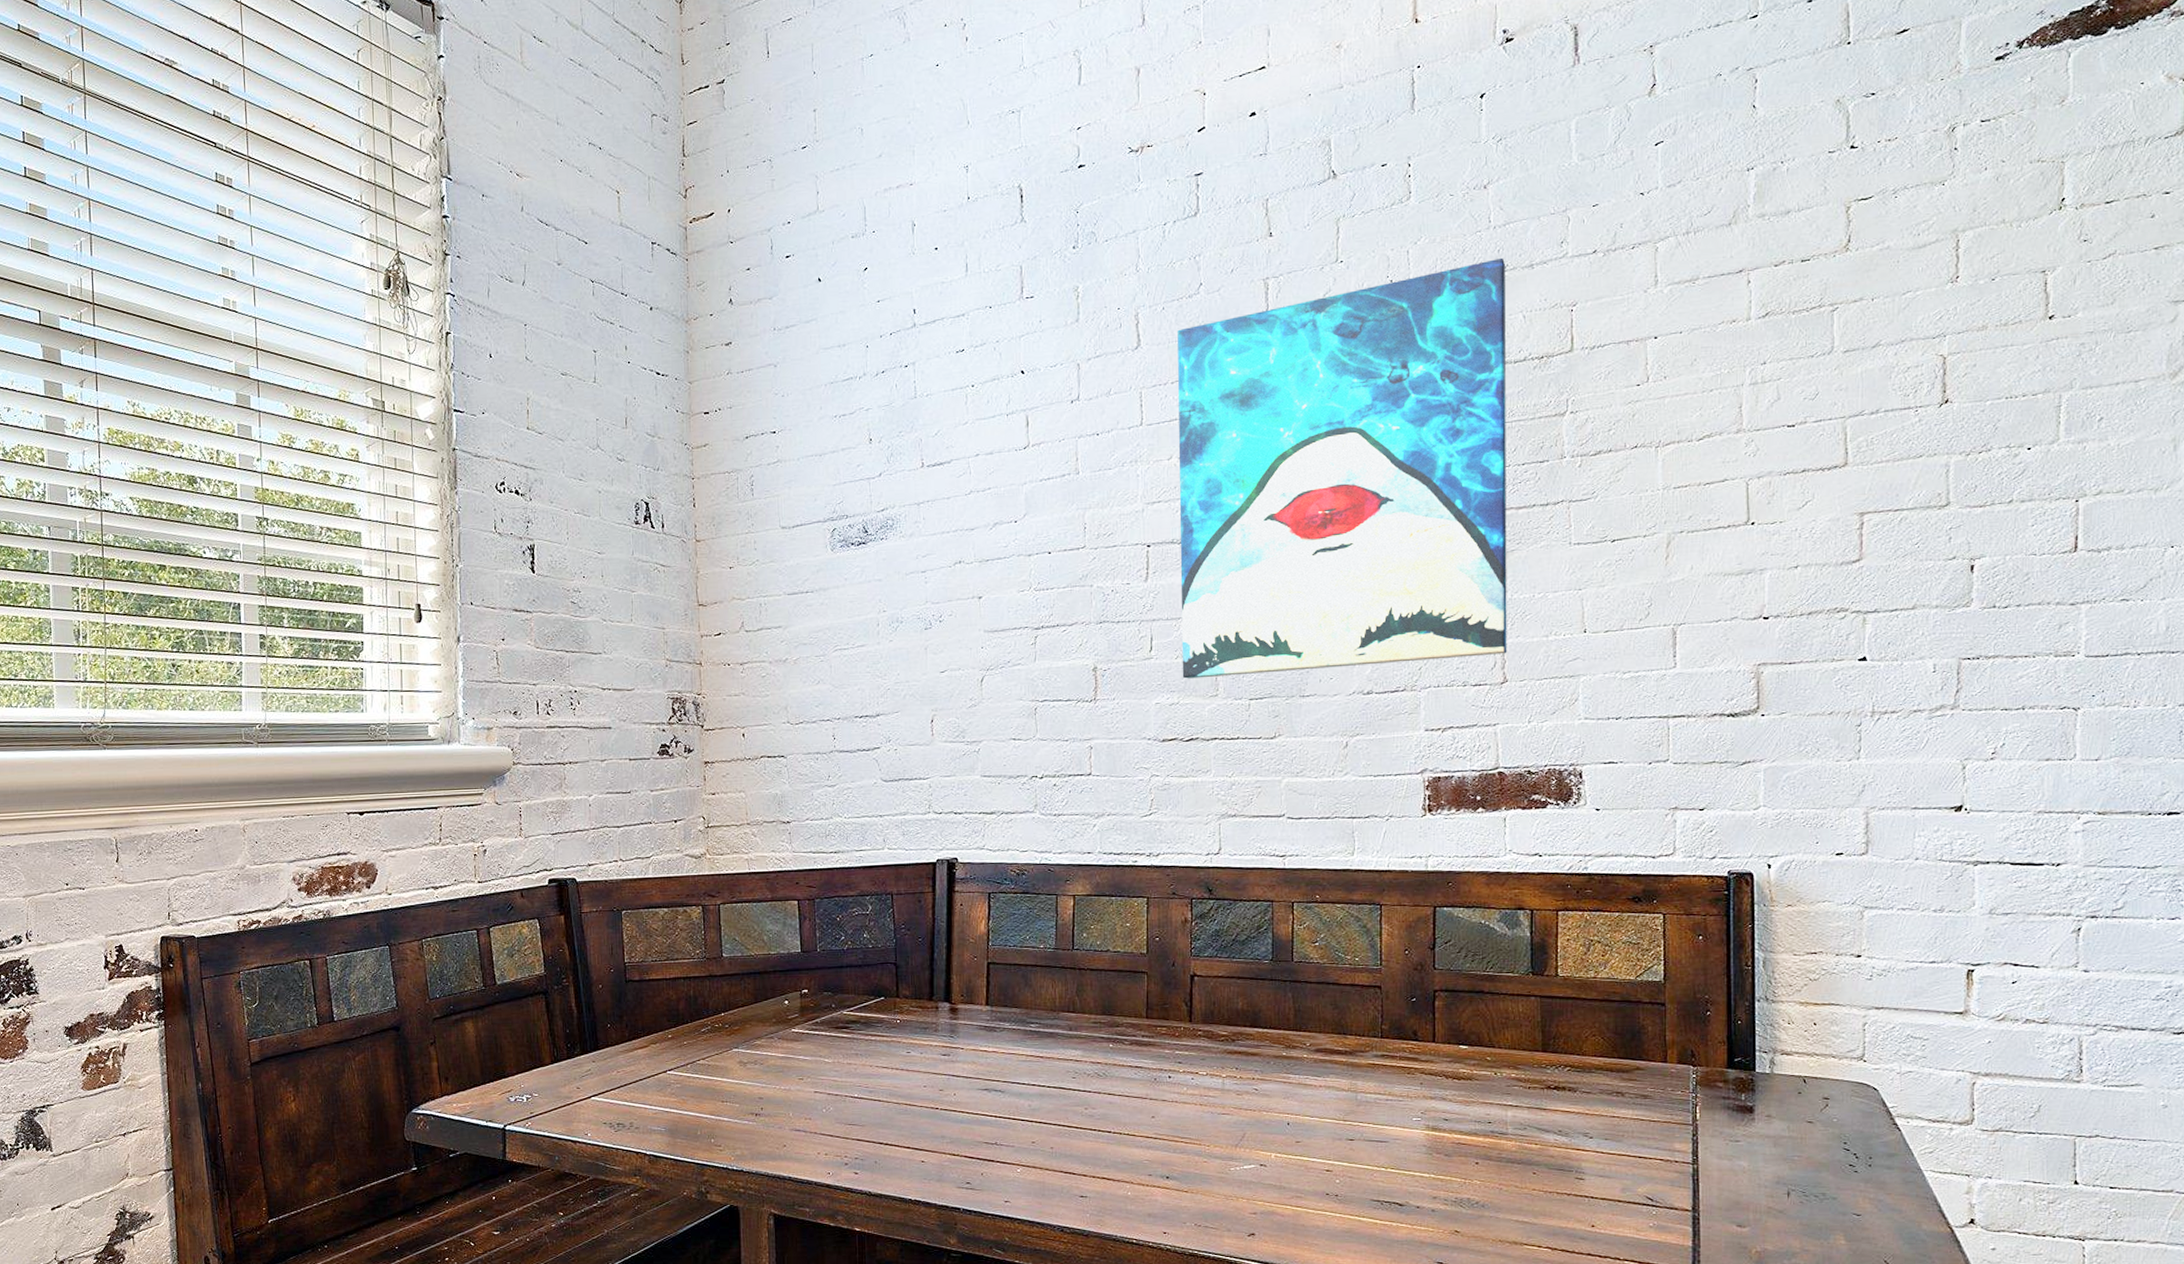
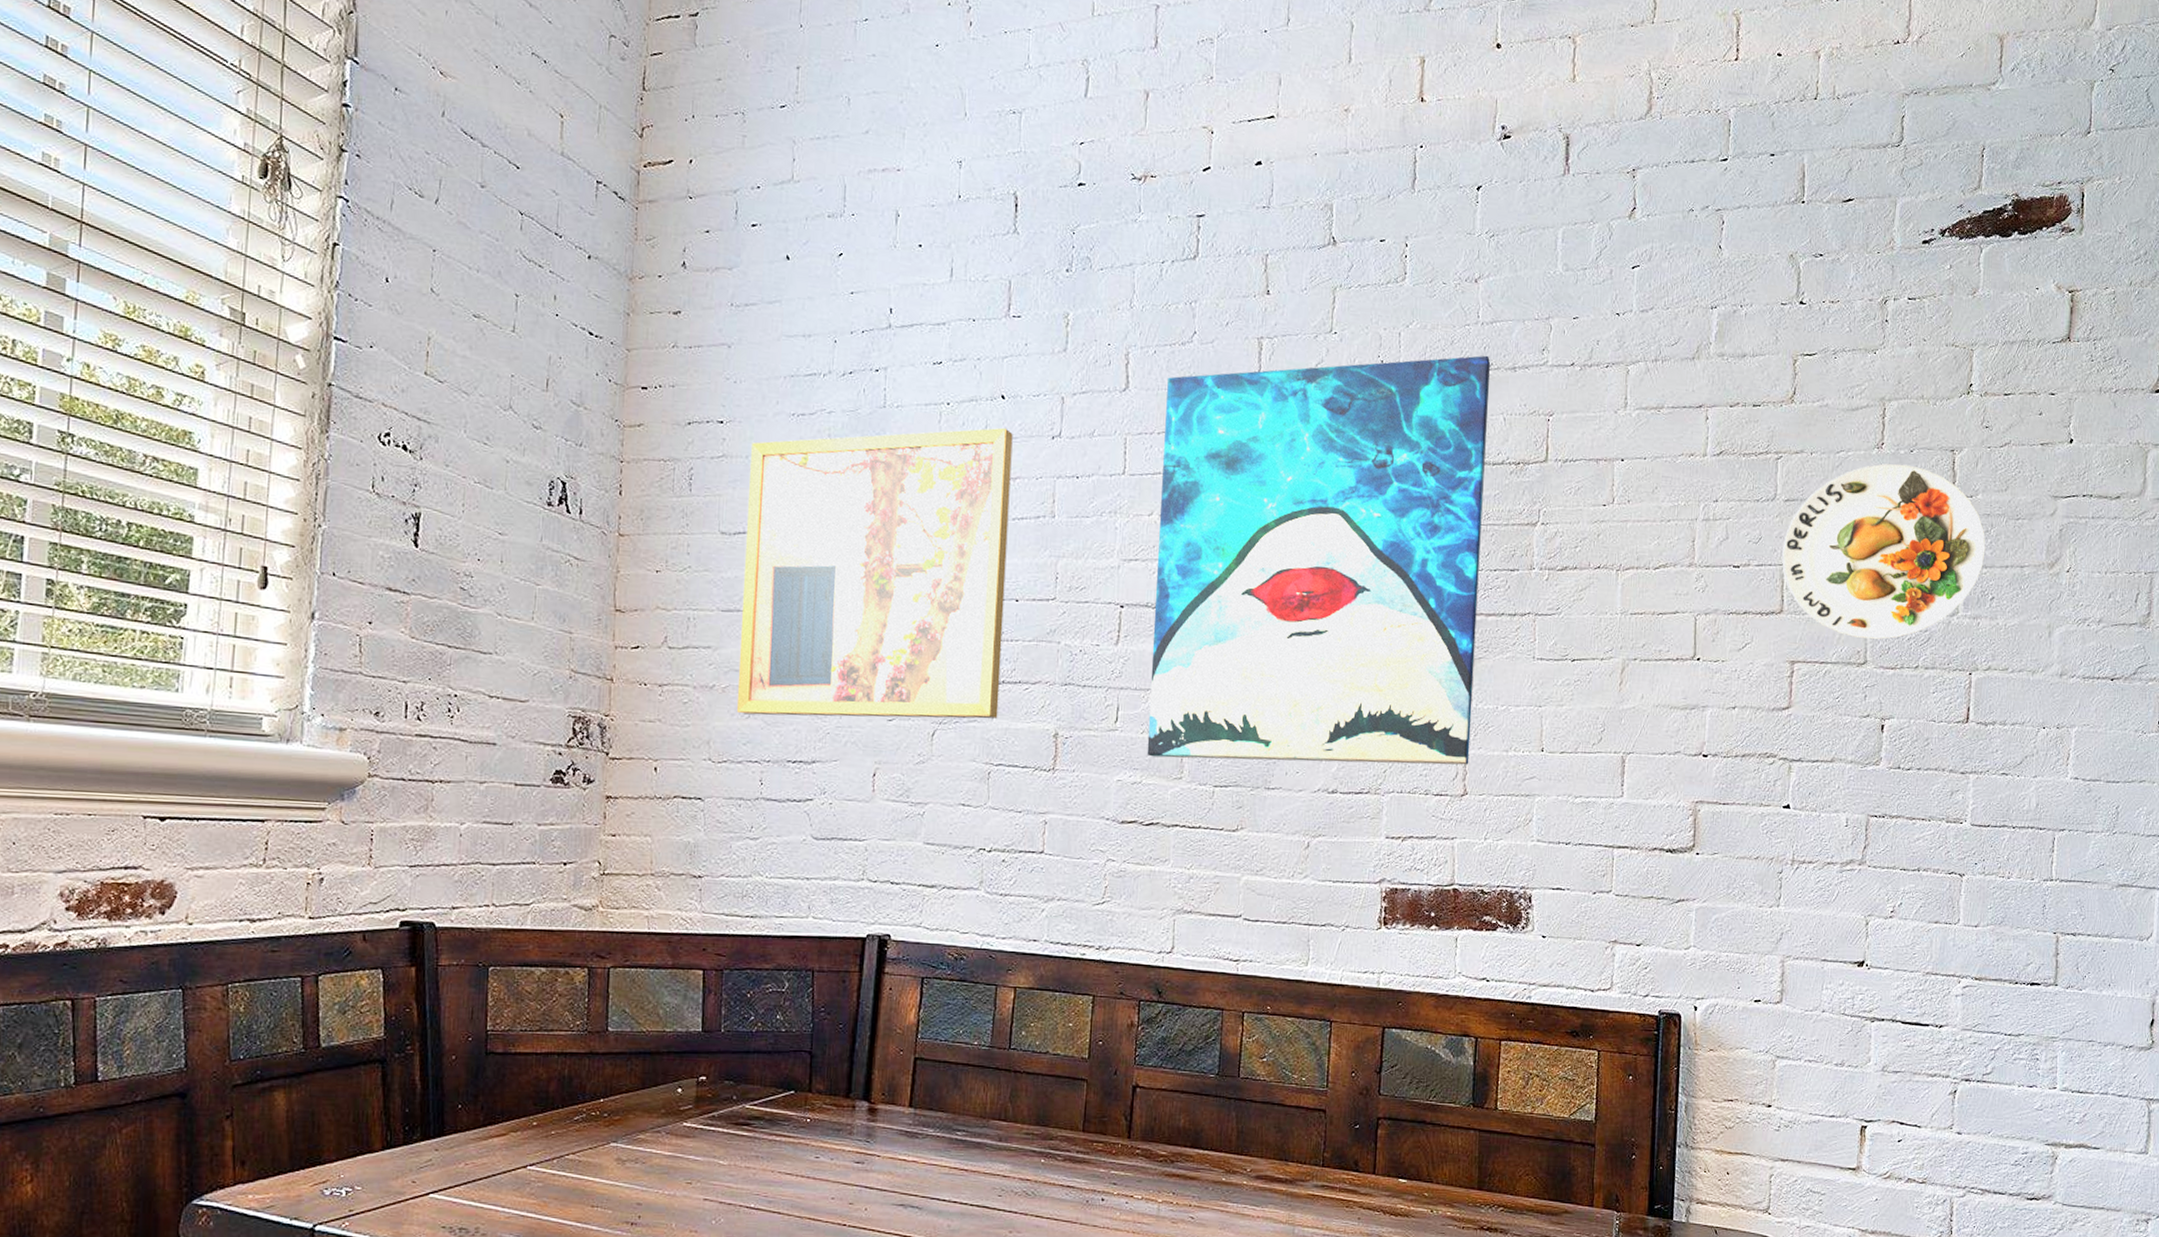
wall art: none [801,399,1040,681] -> present [736,427,1013,719]
decorative plate: none [1844,294,2090,481] -> present [1782,464,1986,640]

